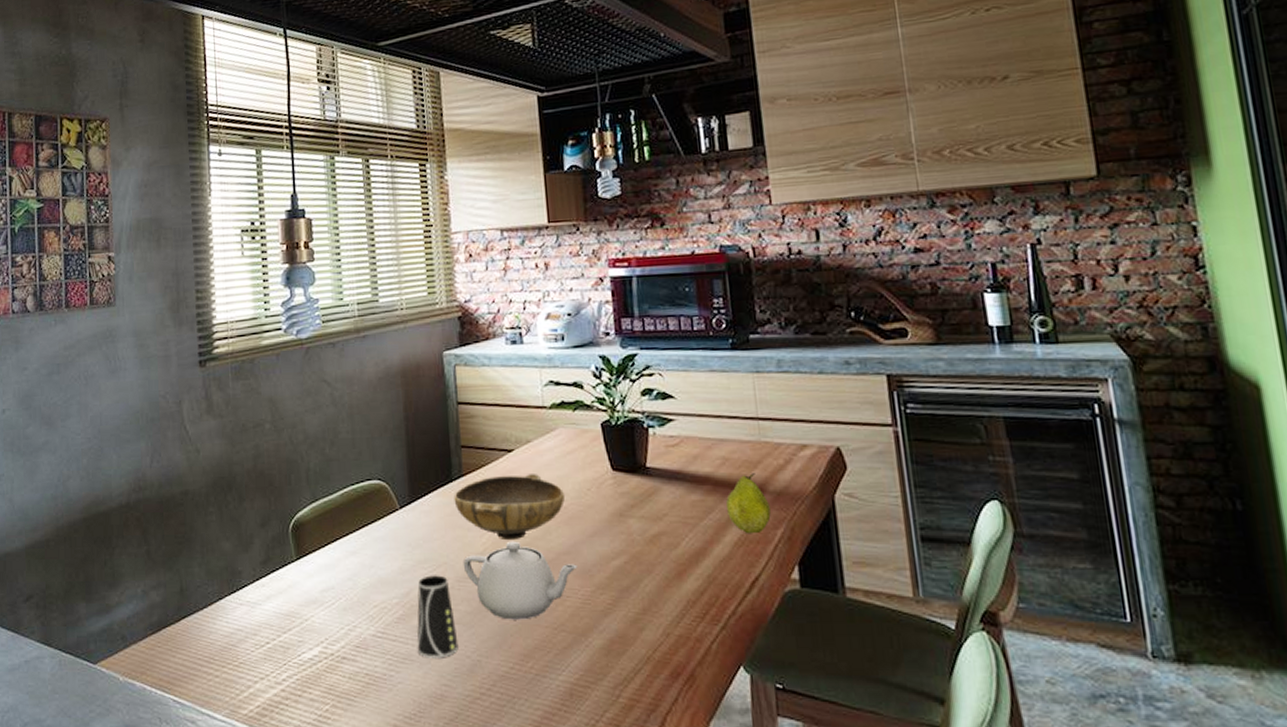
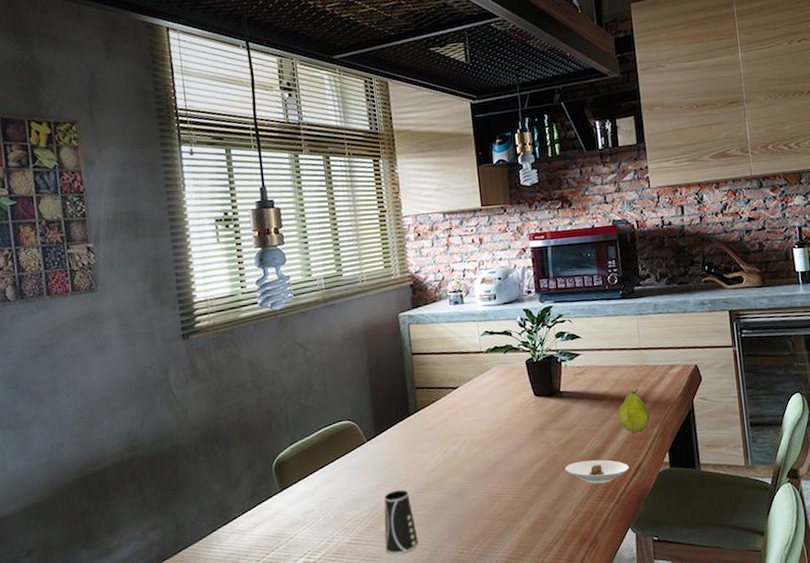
bowl: present [454,474,566,541] -> none [411,404,500,458]
teapot: present [463,542,578,620] -> none [420,457,510,518]
saucer: none [651,564,741,598] -> present [564,459,629,484]

